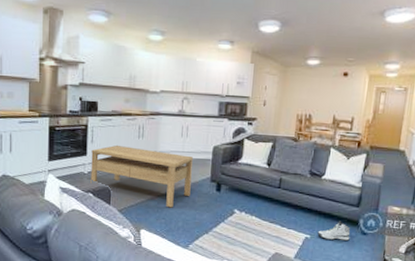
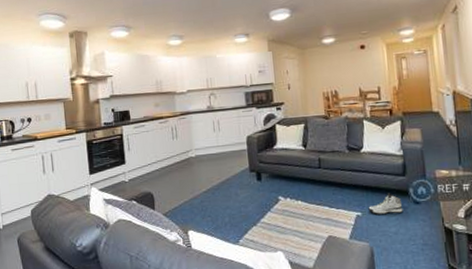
coffee table: present [90,145,193,208] -> none [129,149,232,205]

